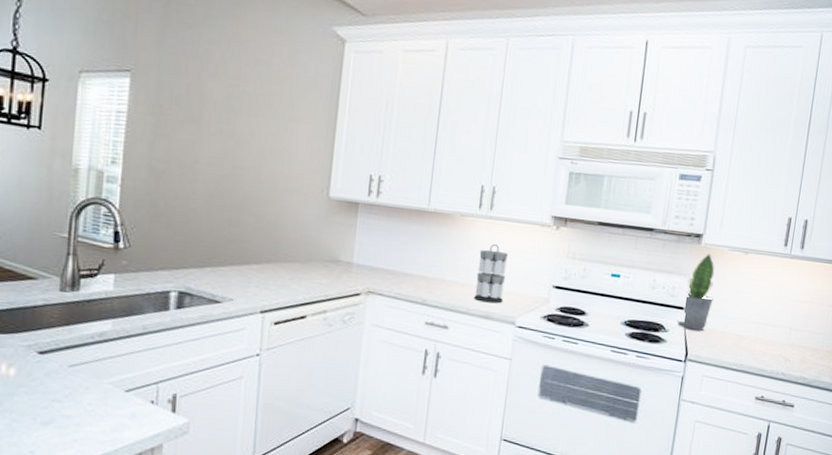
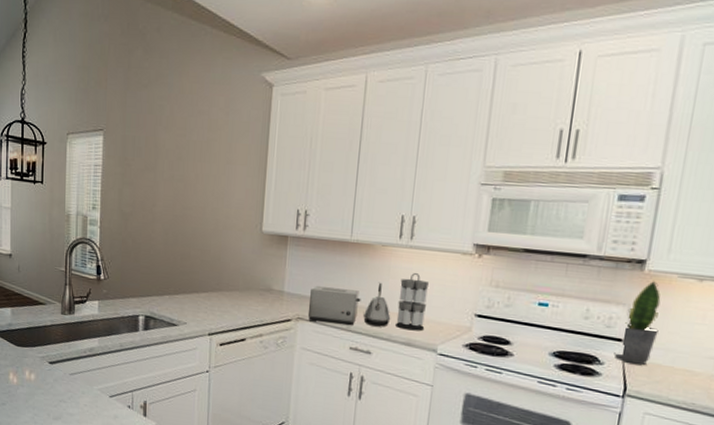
toaster: none [379,256,438,300] -> present [307,285,361,326]
kettle: none [440,253,470,300] -> present [363,282,391,327]

